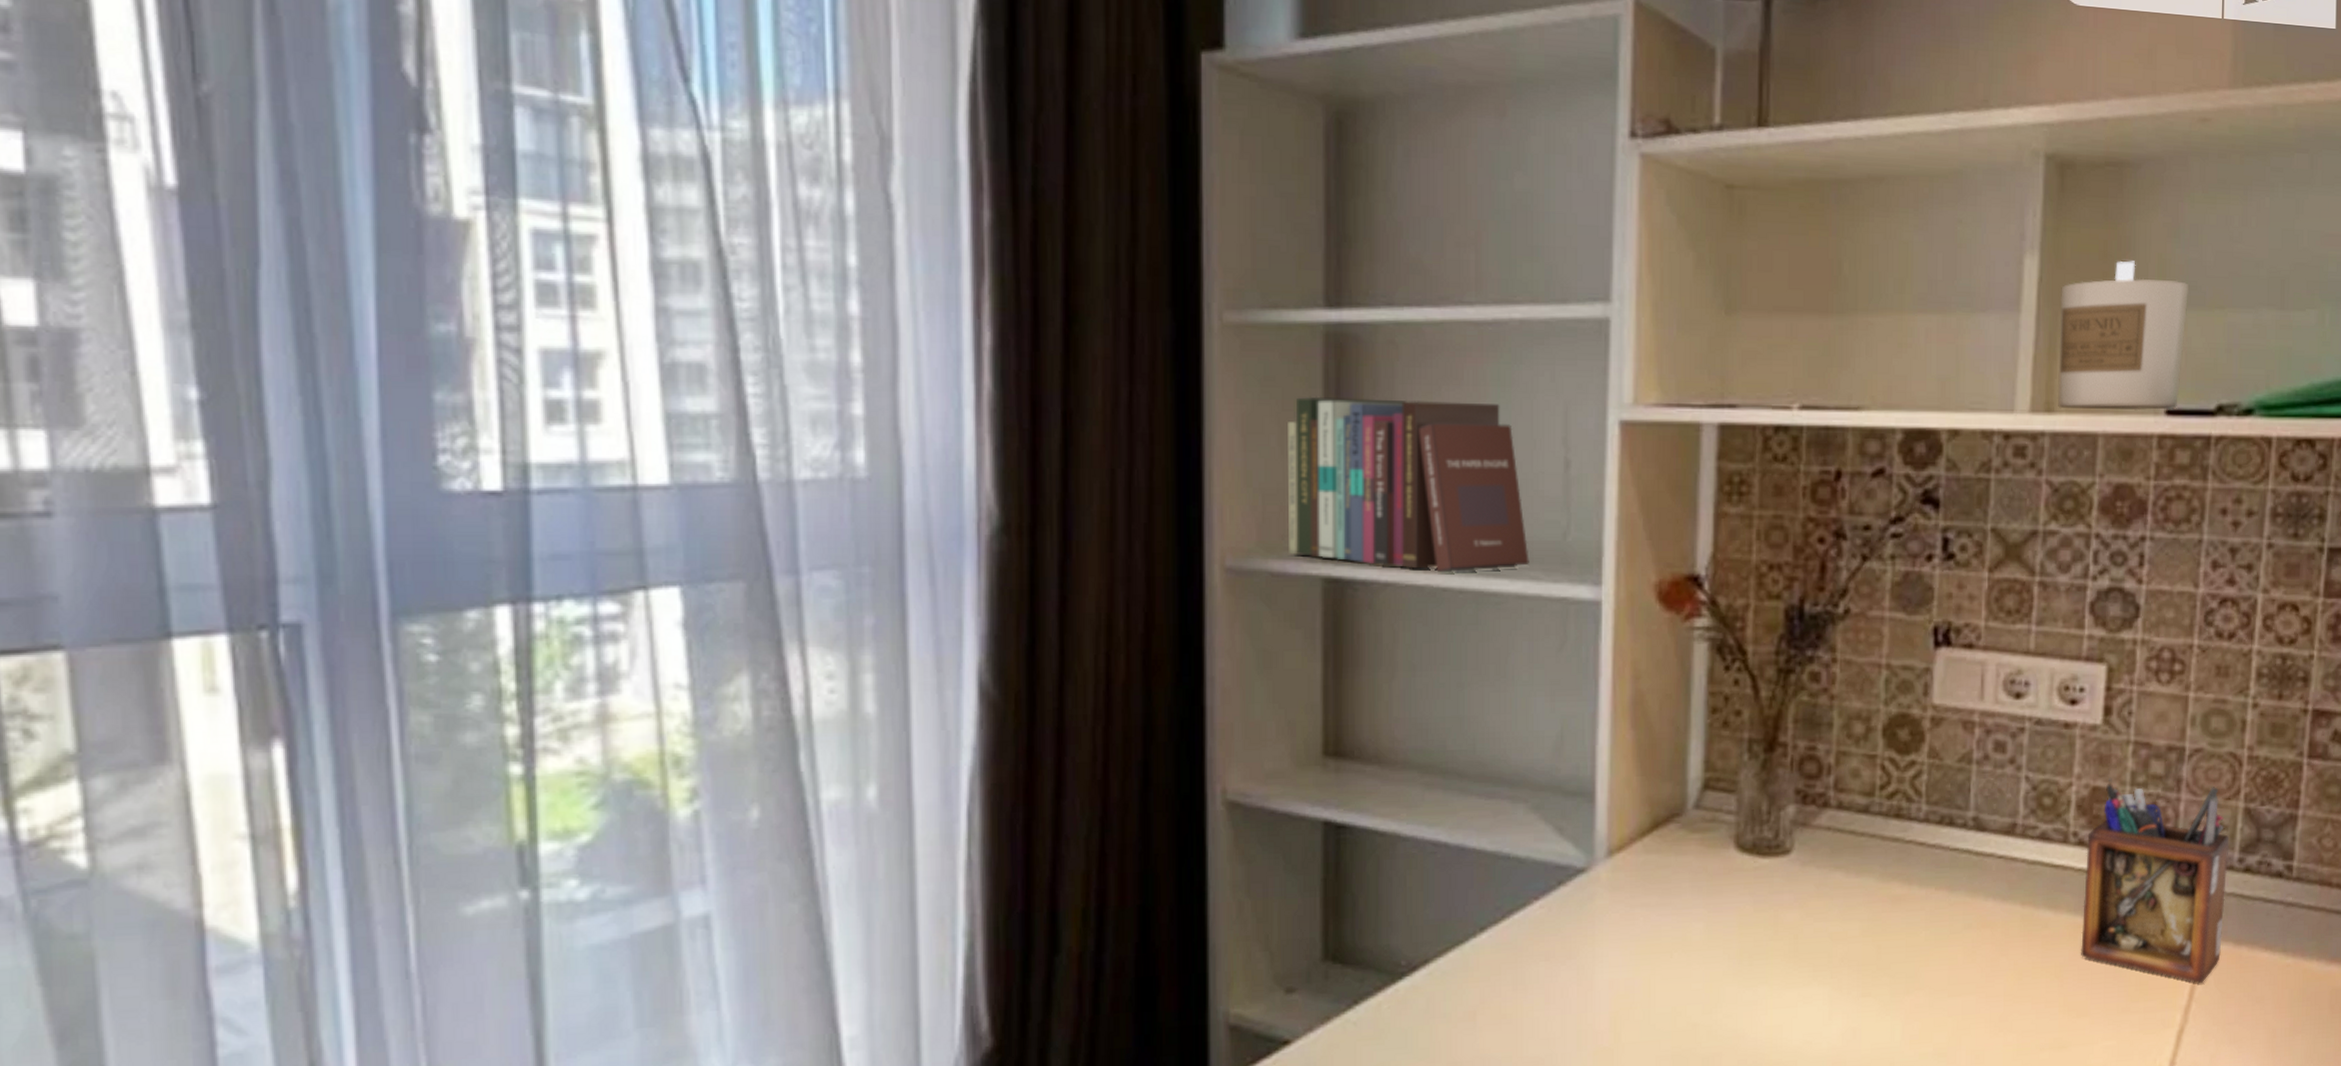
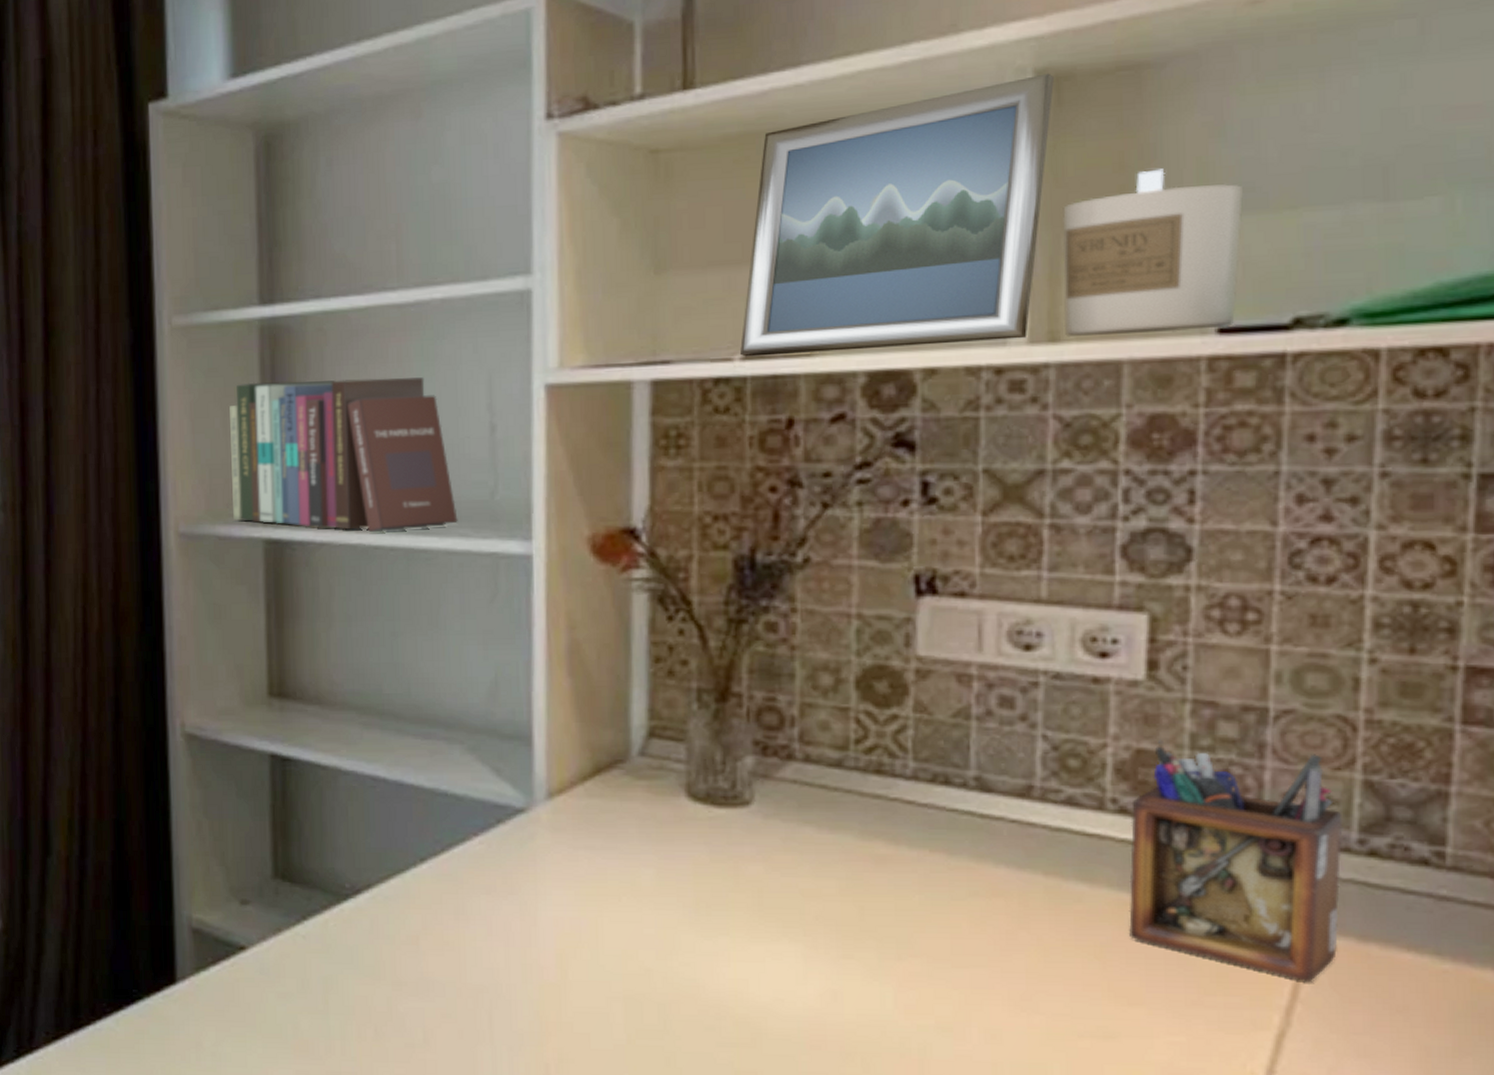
picture frame: none [1797,159,2059,407] -> present [739,73,1054,357]

